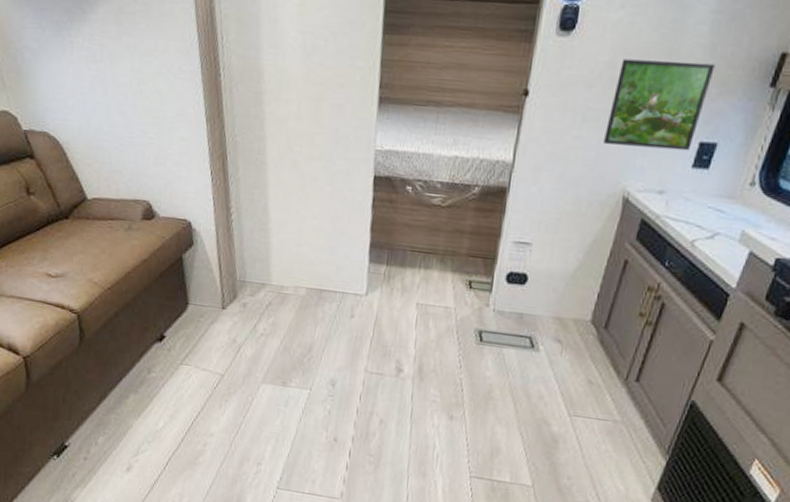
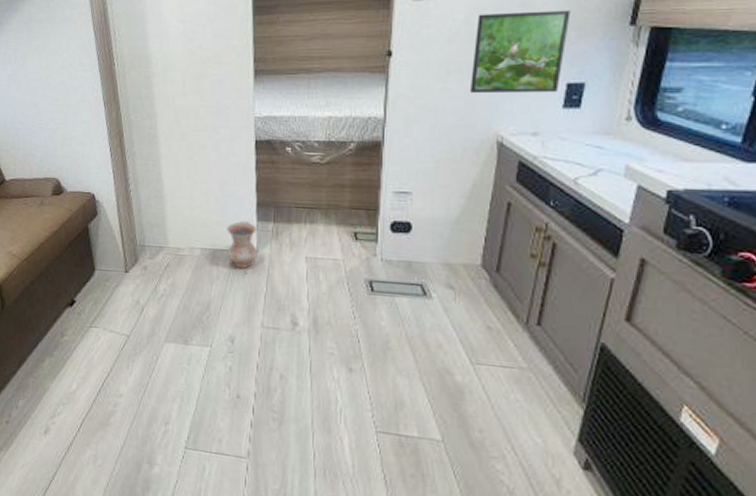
ceramic jug: none [334,261,368,312] -> present [227,220,257,269]

